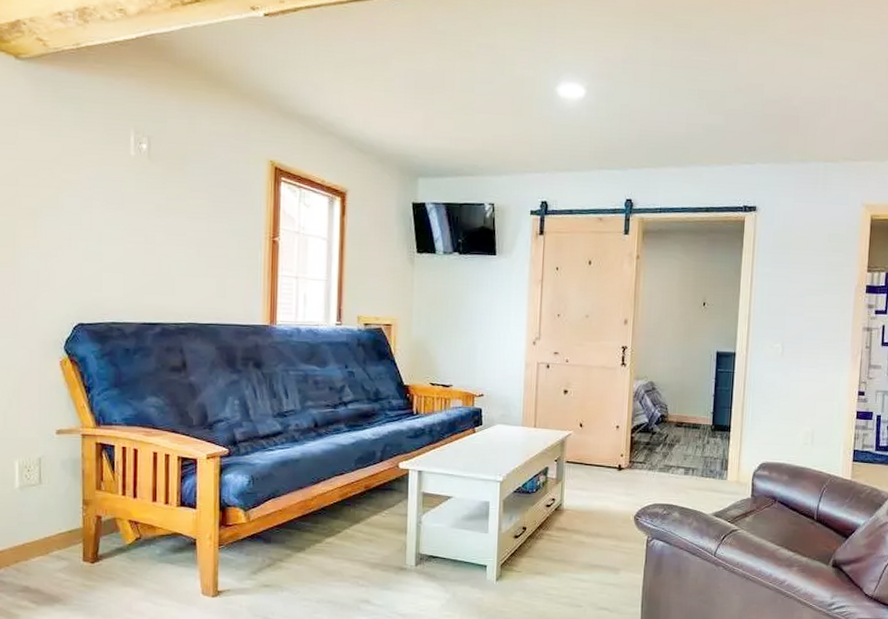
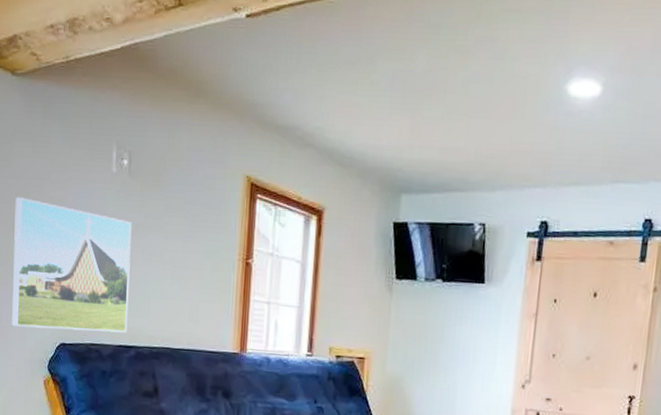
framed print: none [21,179,153,311] -> present [11,197,132,333]

